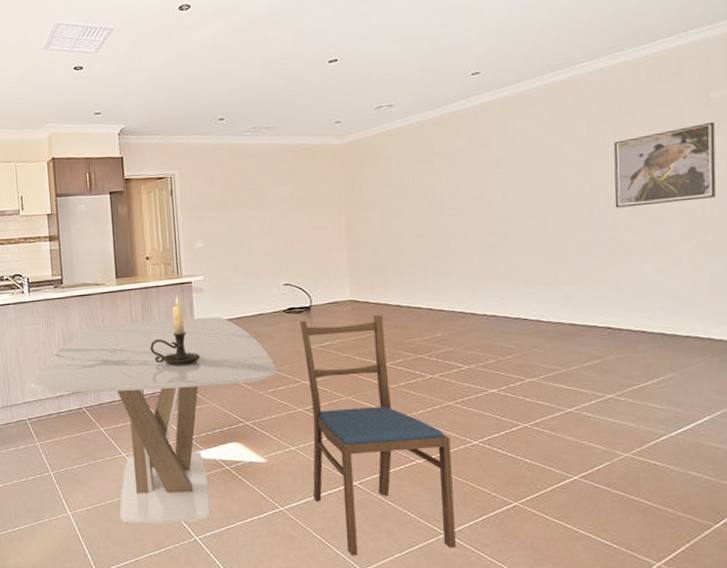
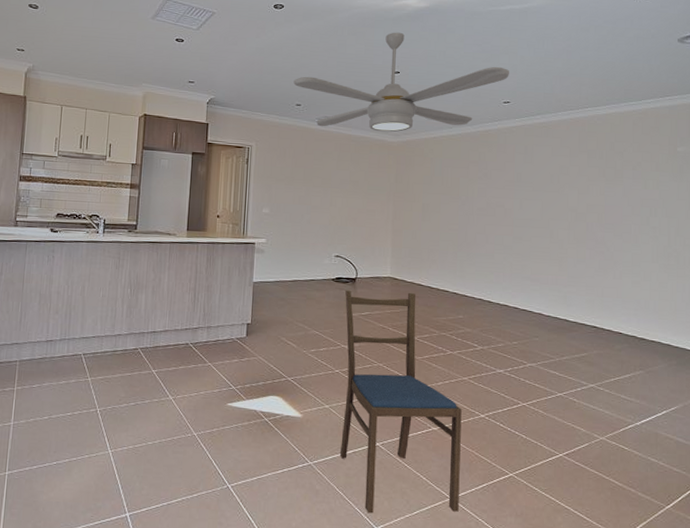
dining table: present [31,316,278,524] -> none [91,271,321,469]
candle holder: present [150,295,200,367] -> none [209,253,254,320]
ceiling fan: none [212,11,476,140] -> present [293,32,509,132]
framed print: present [613,121,717,208] -> none [604,170,679,231]

